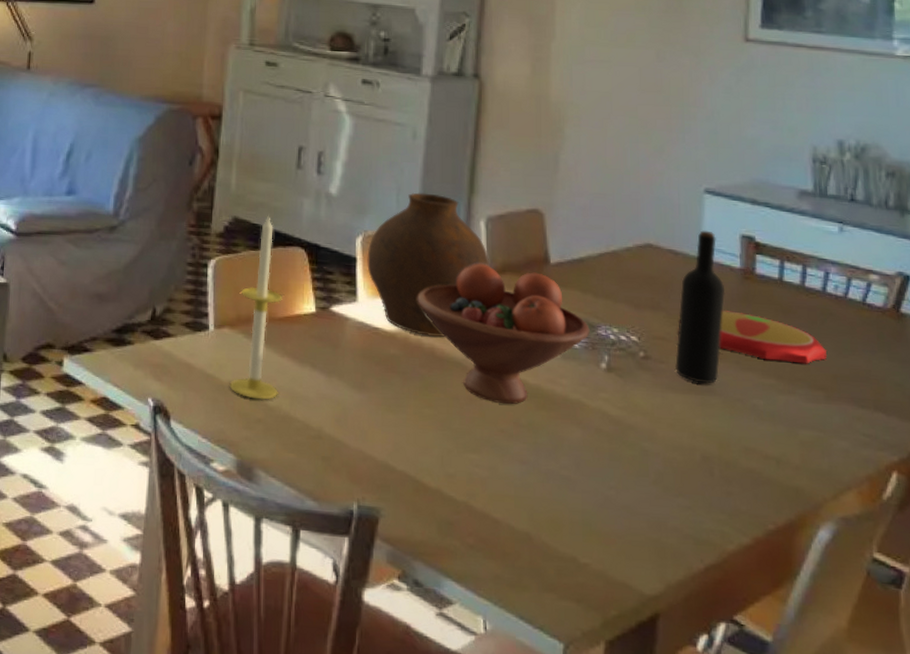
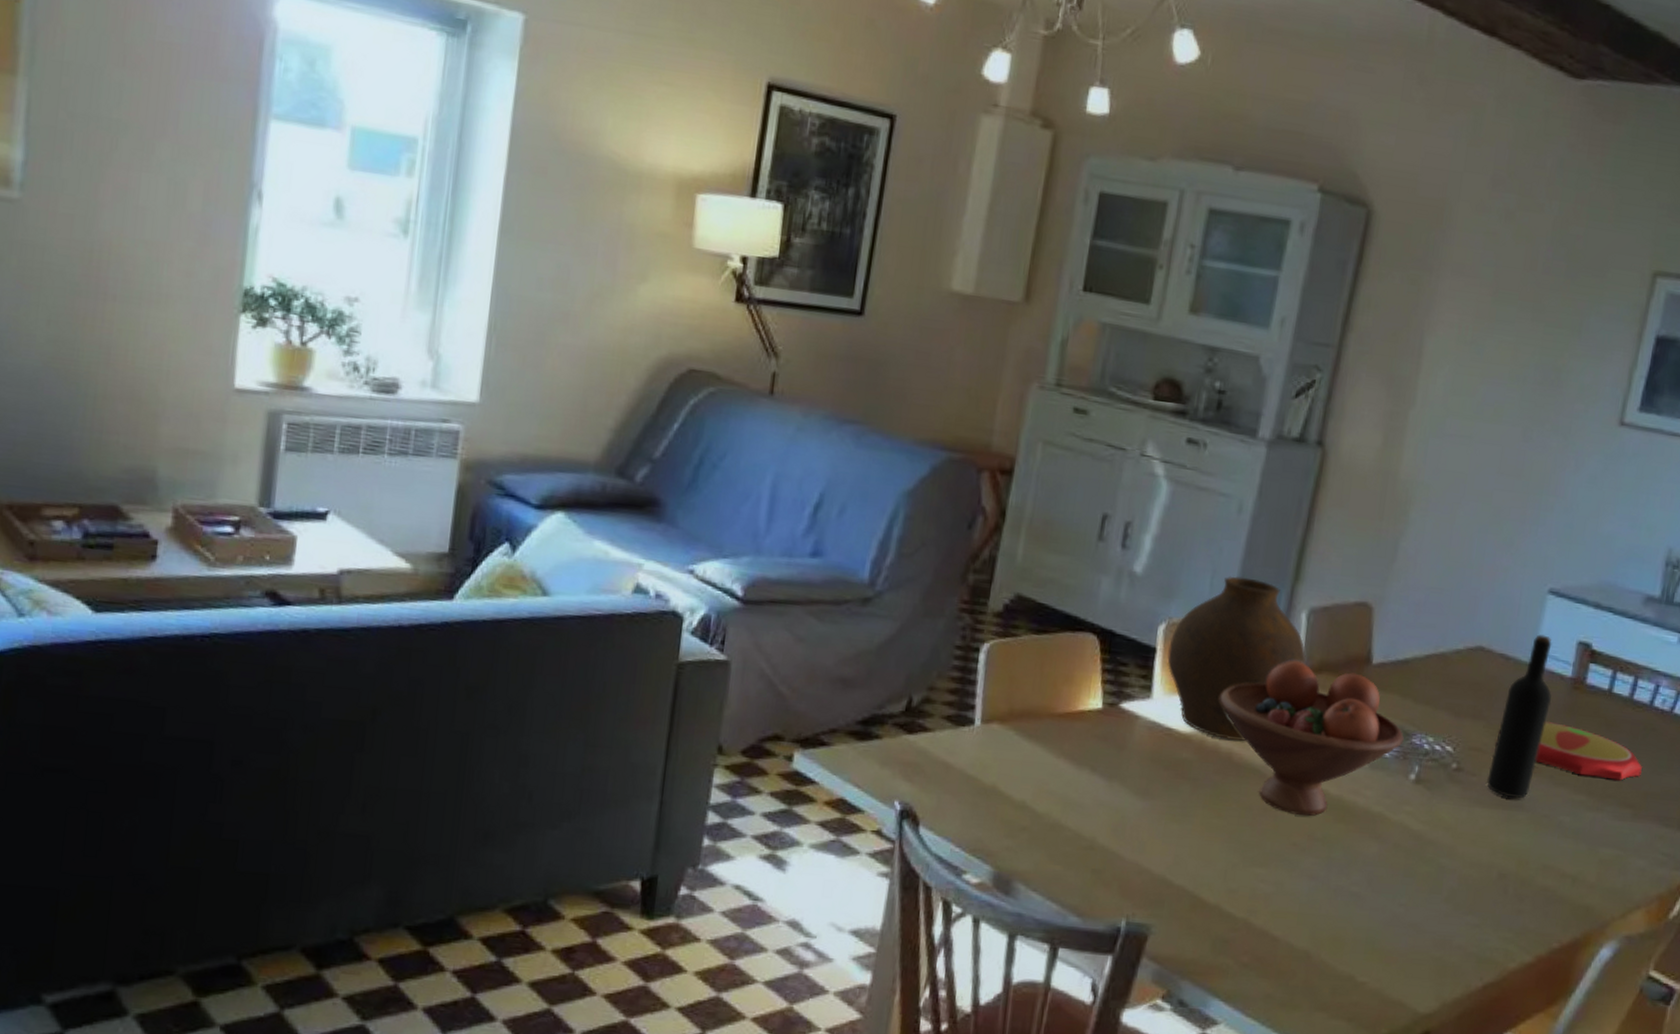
candle: present [229,215,282,400] -> none [993,594,1065,806]

